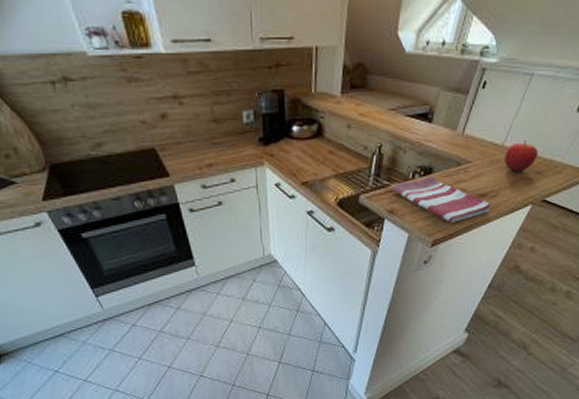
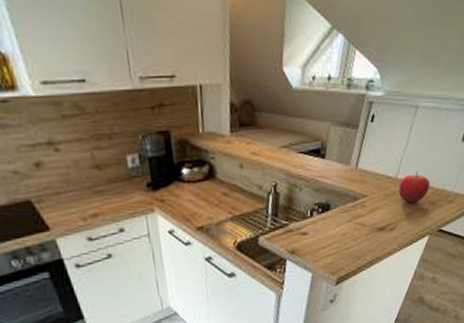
dish towel: present [392,176,491,223] -> none [291,212,390,259]

